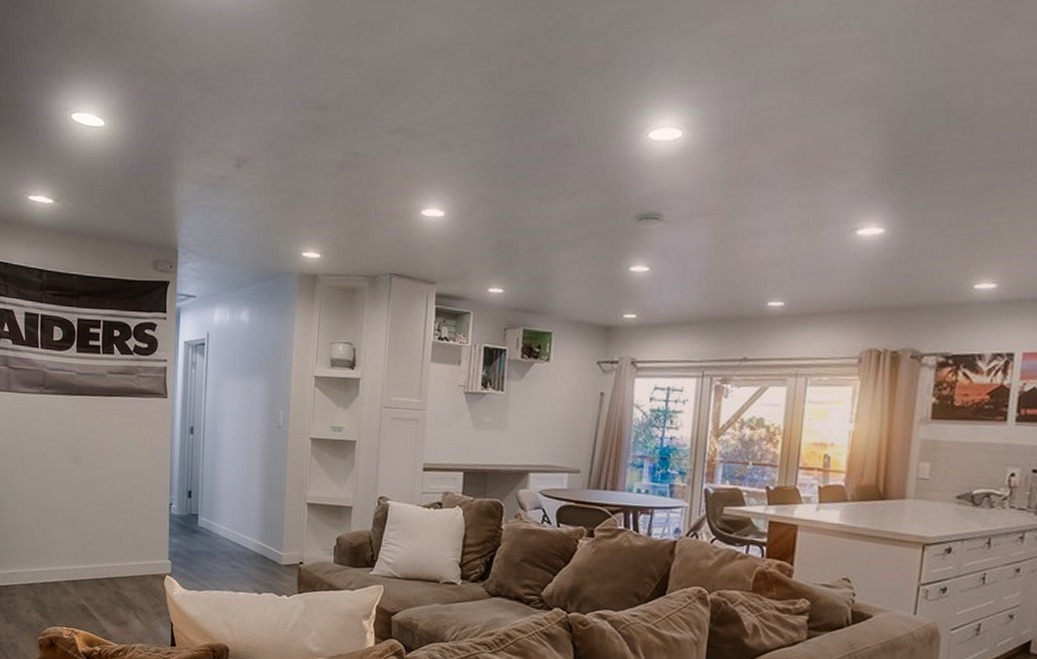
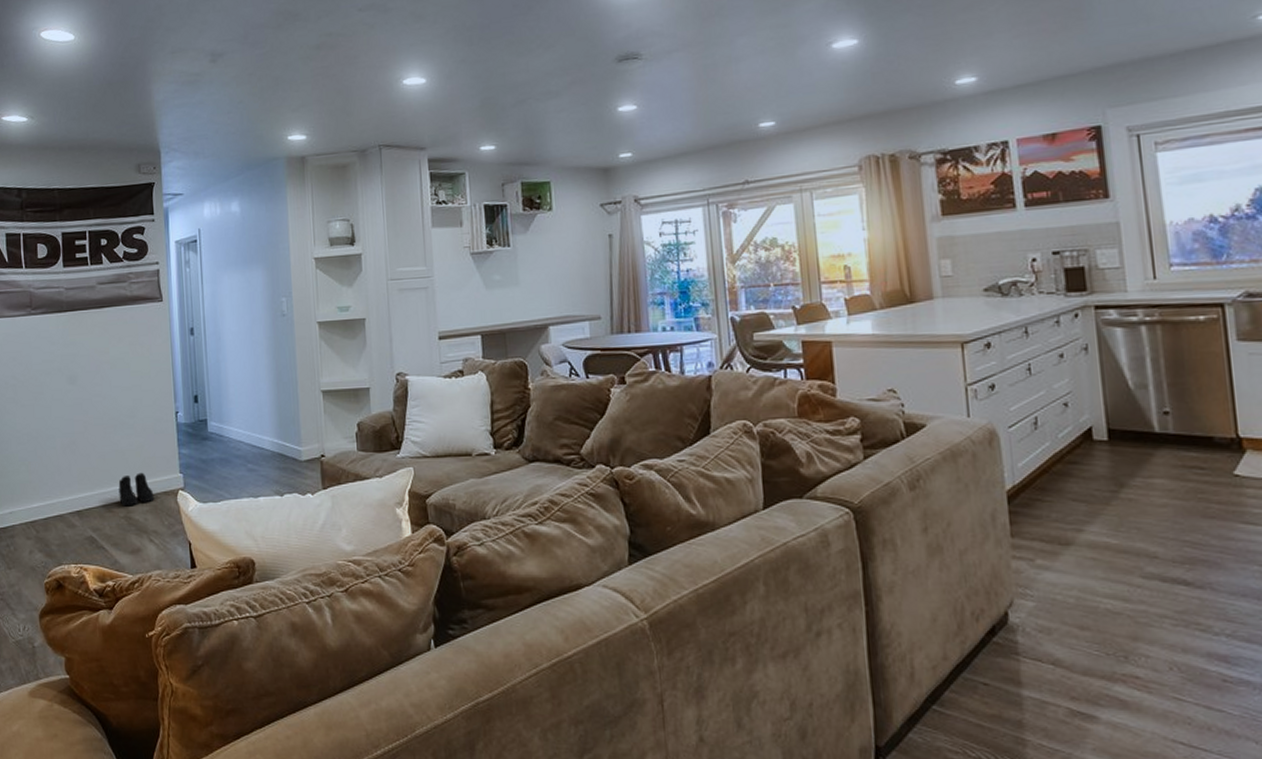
boots: none [111,554,144,583] -> present [118,472,155,507]

